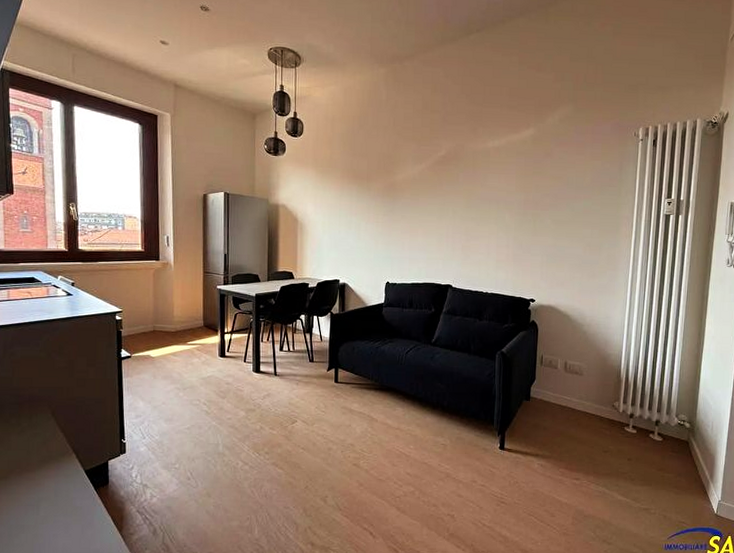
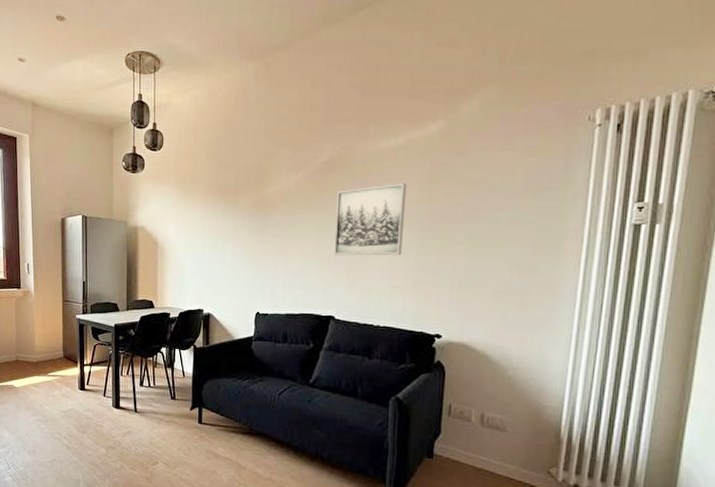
wall art: none [450,176,508,235] -> present [333,182,407,256]

